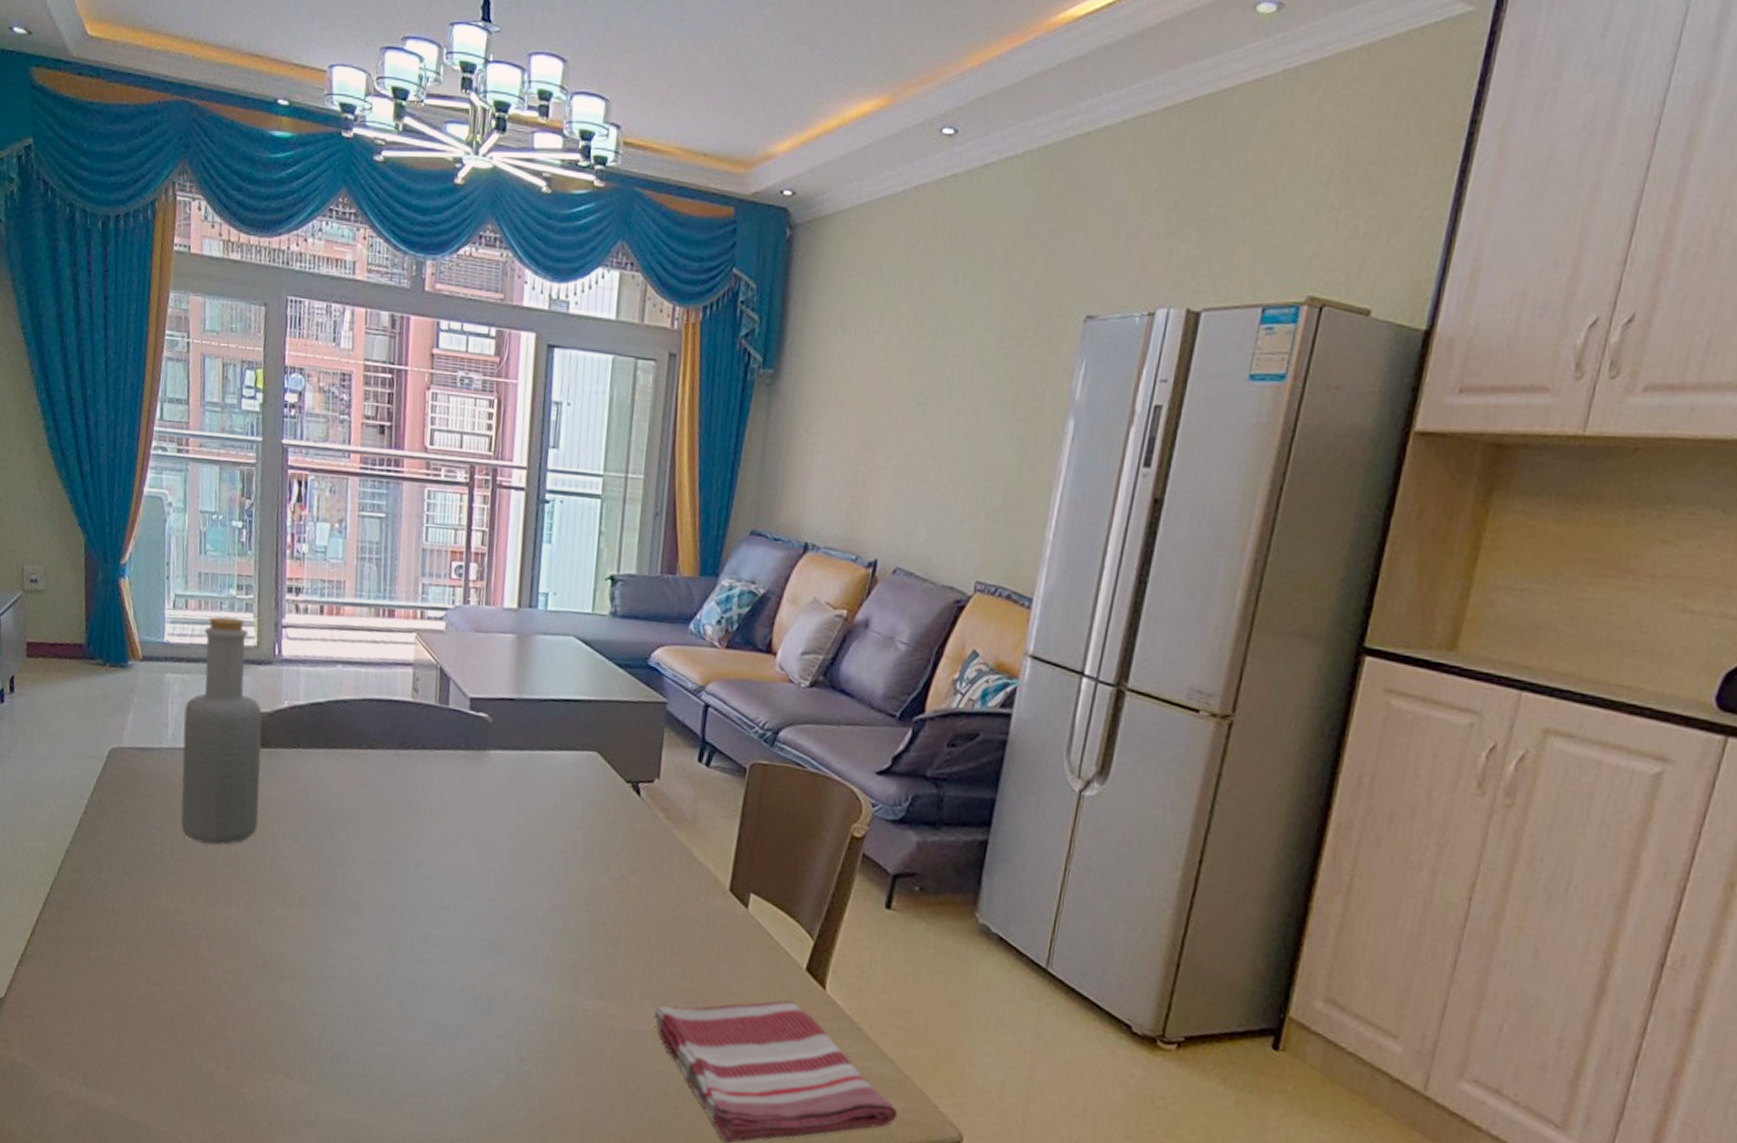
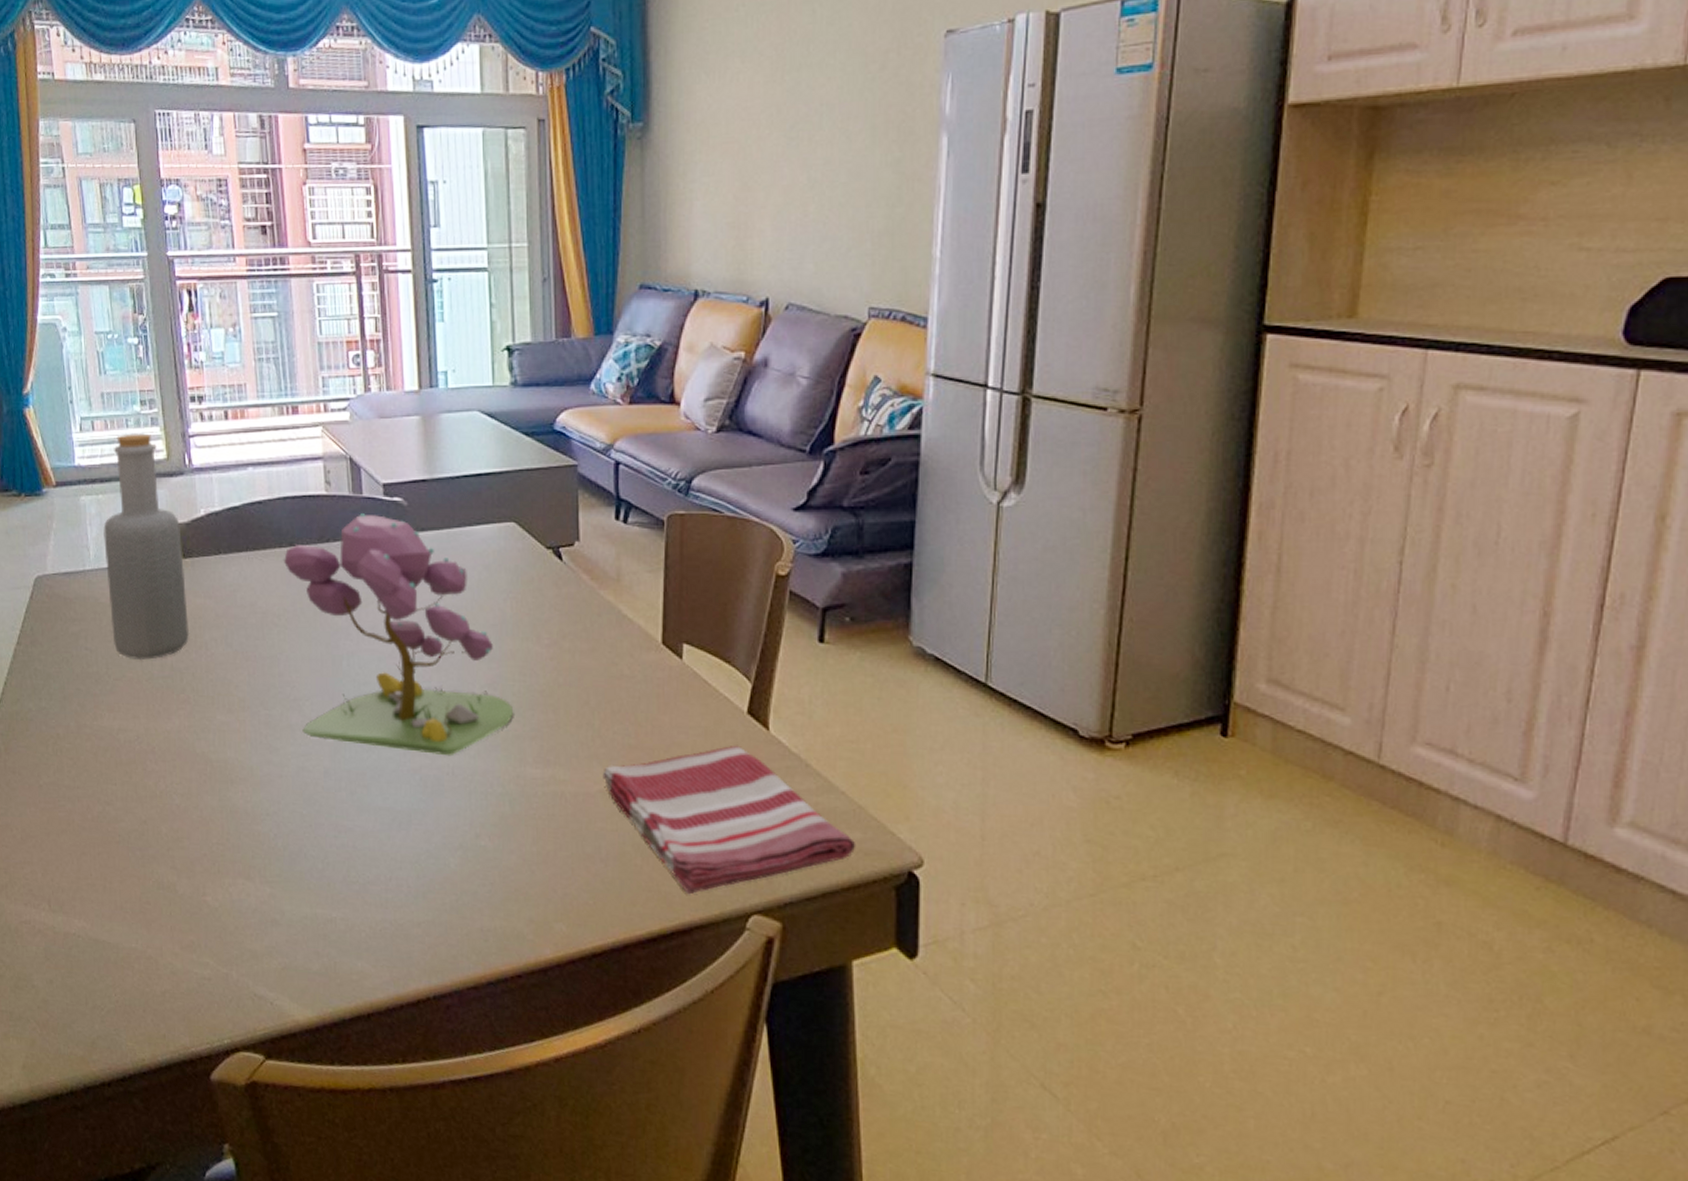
plant: none [359,723,573,978] -> present [283,512,513,757]

